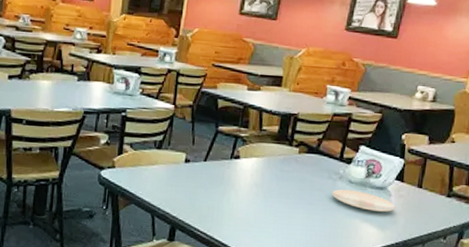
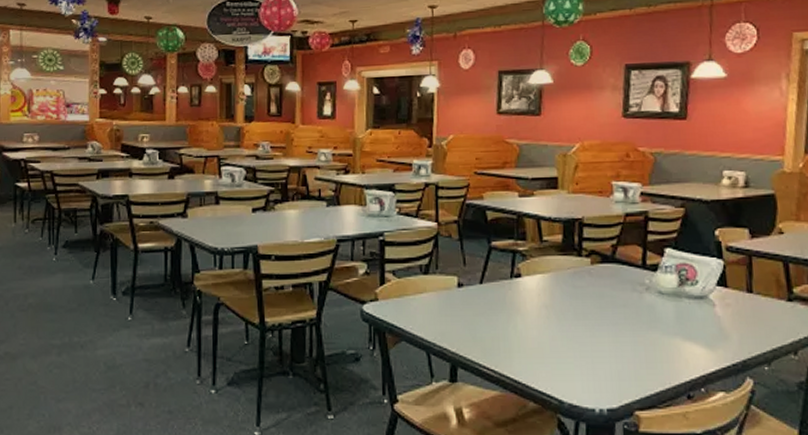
plate: present [332,189,396,212] -> none [639,302,724,327]

